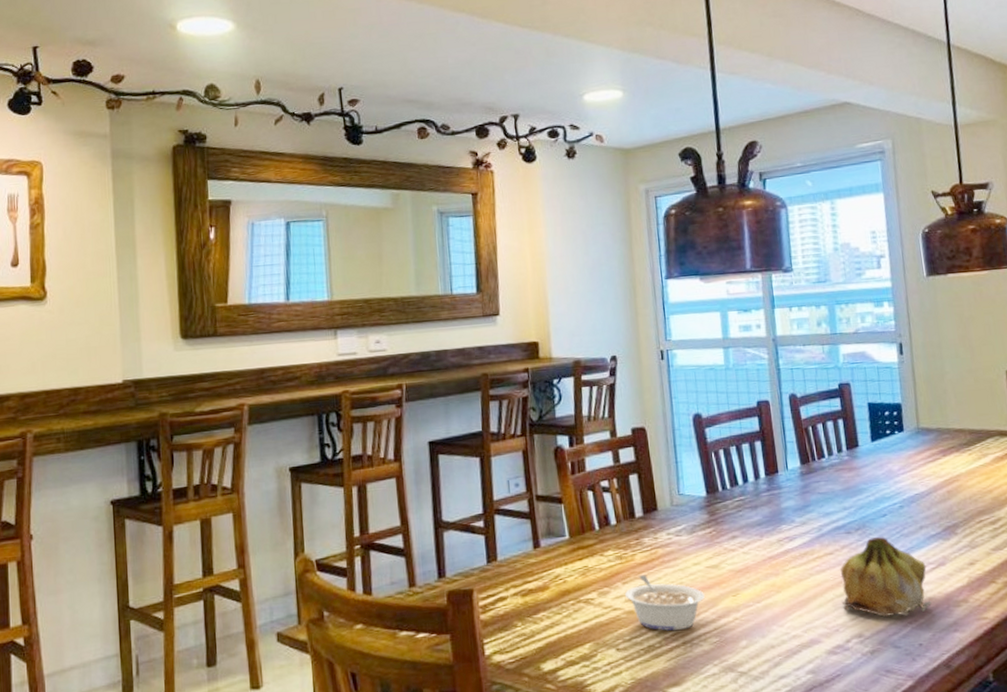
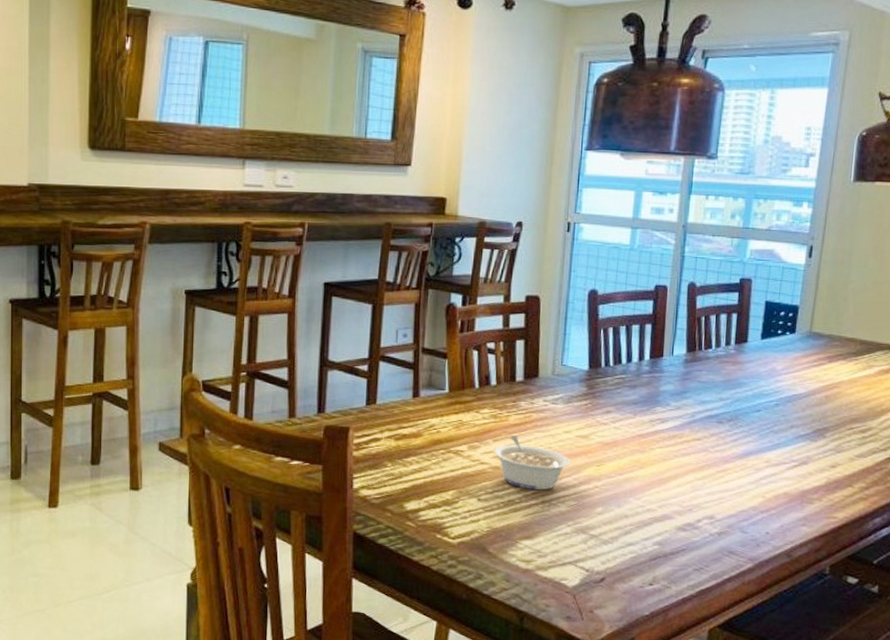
fruit: present [840,536,932,617] -> none [700,429,789,506]

